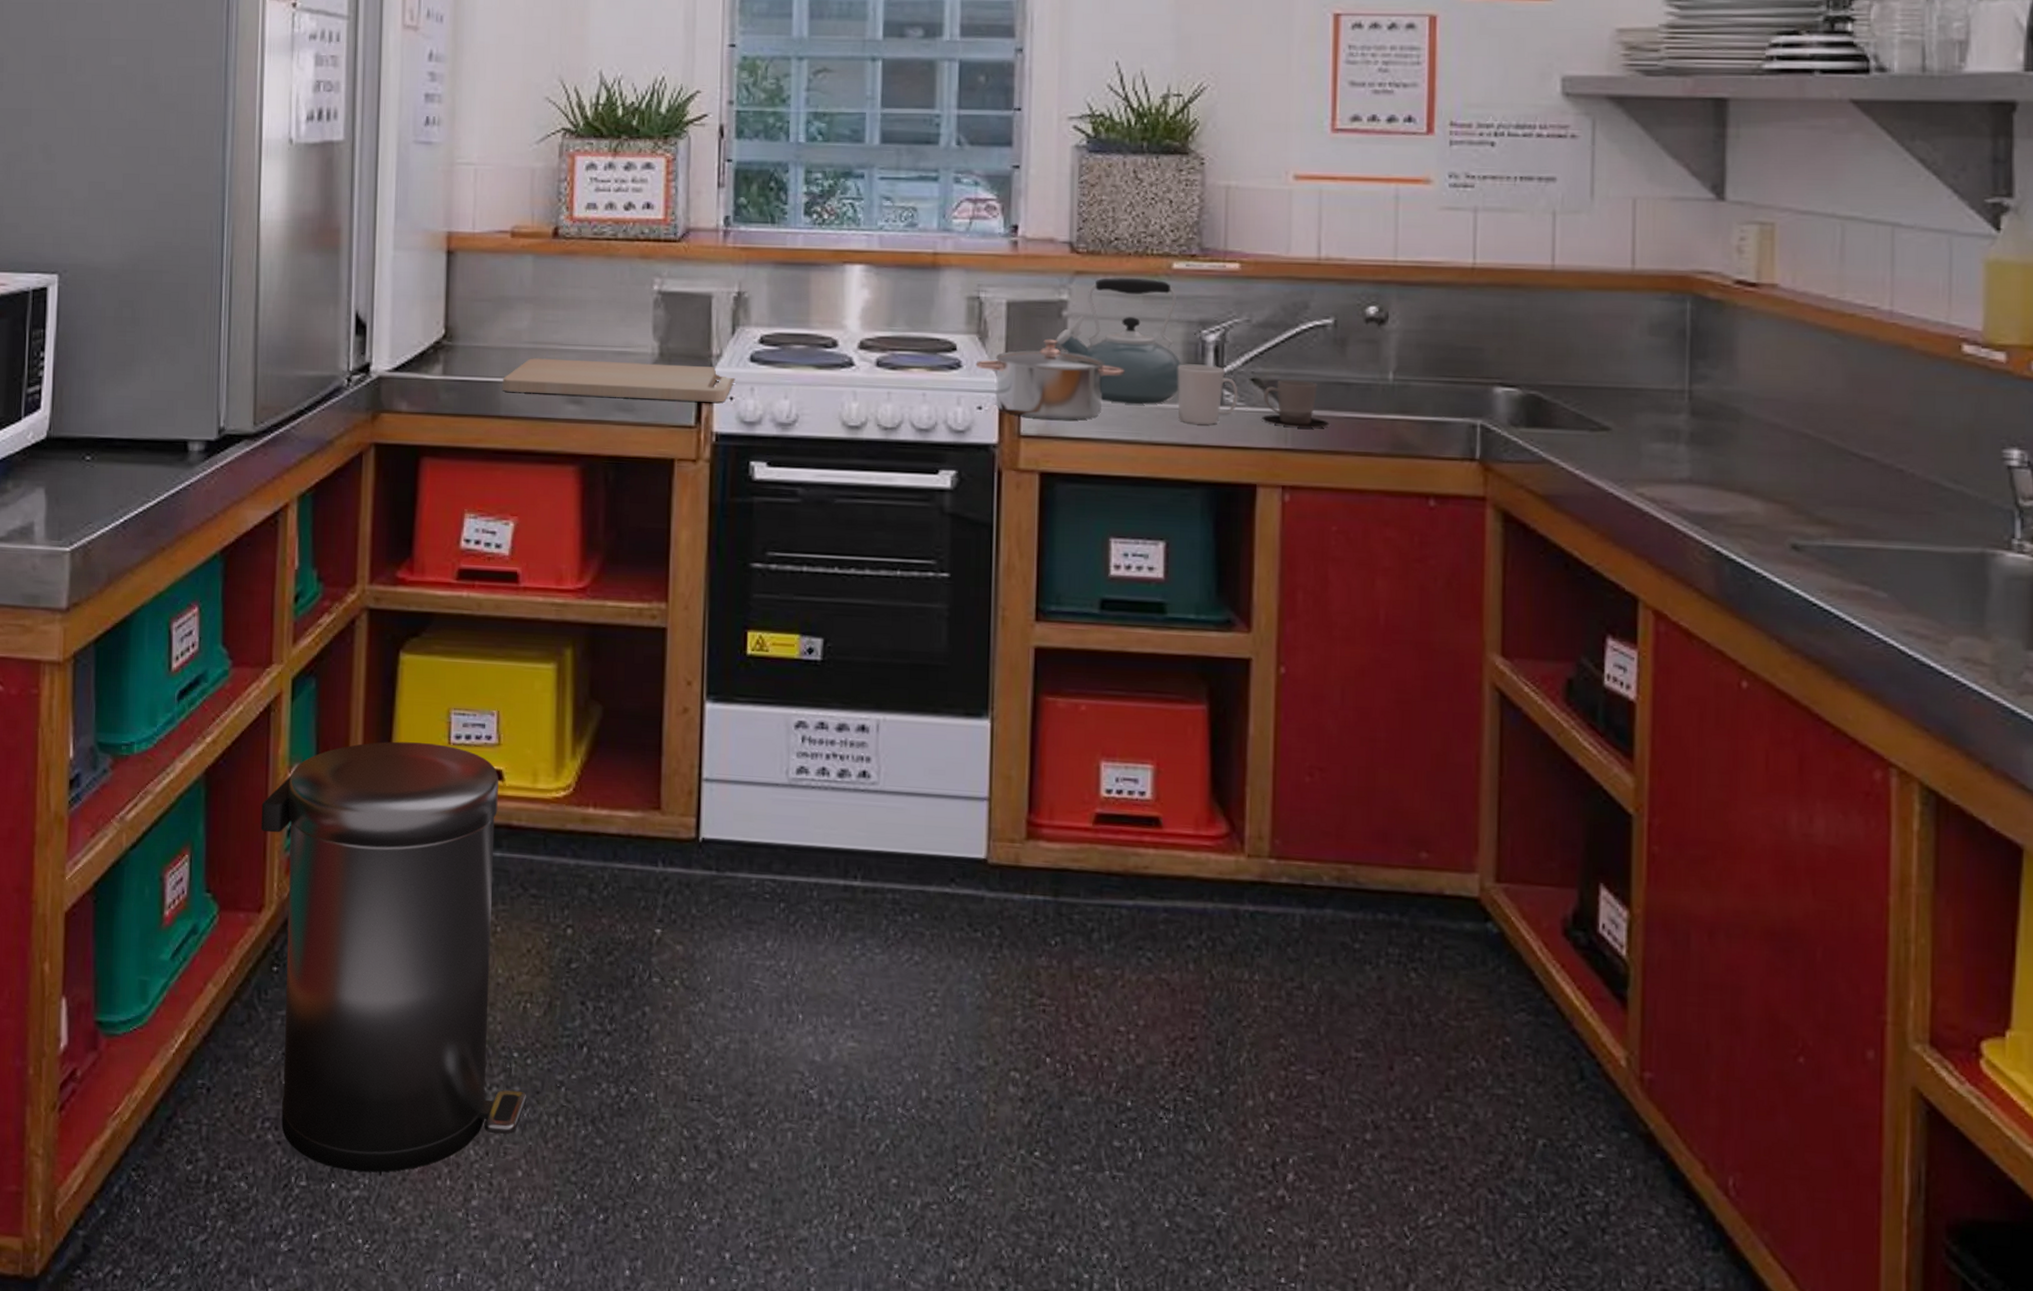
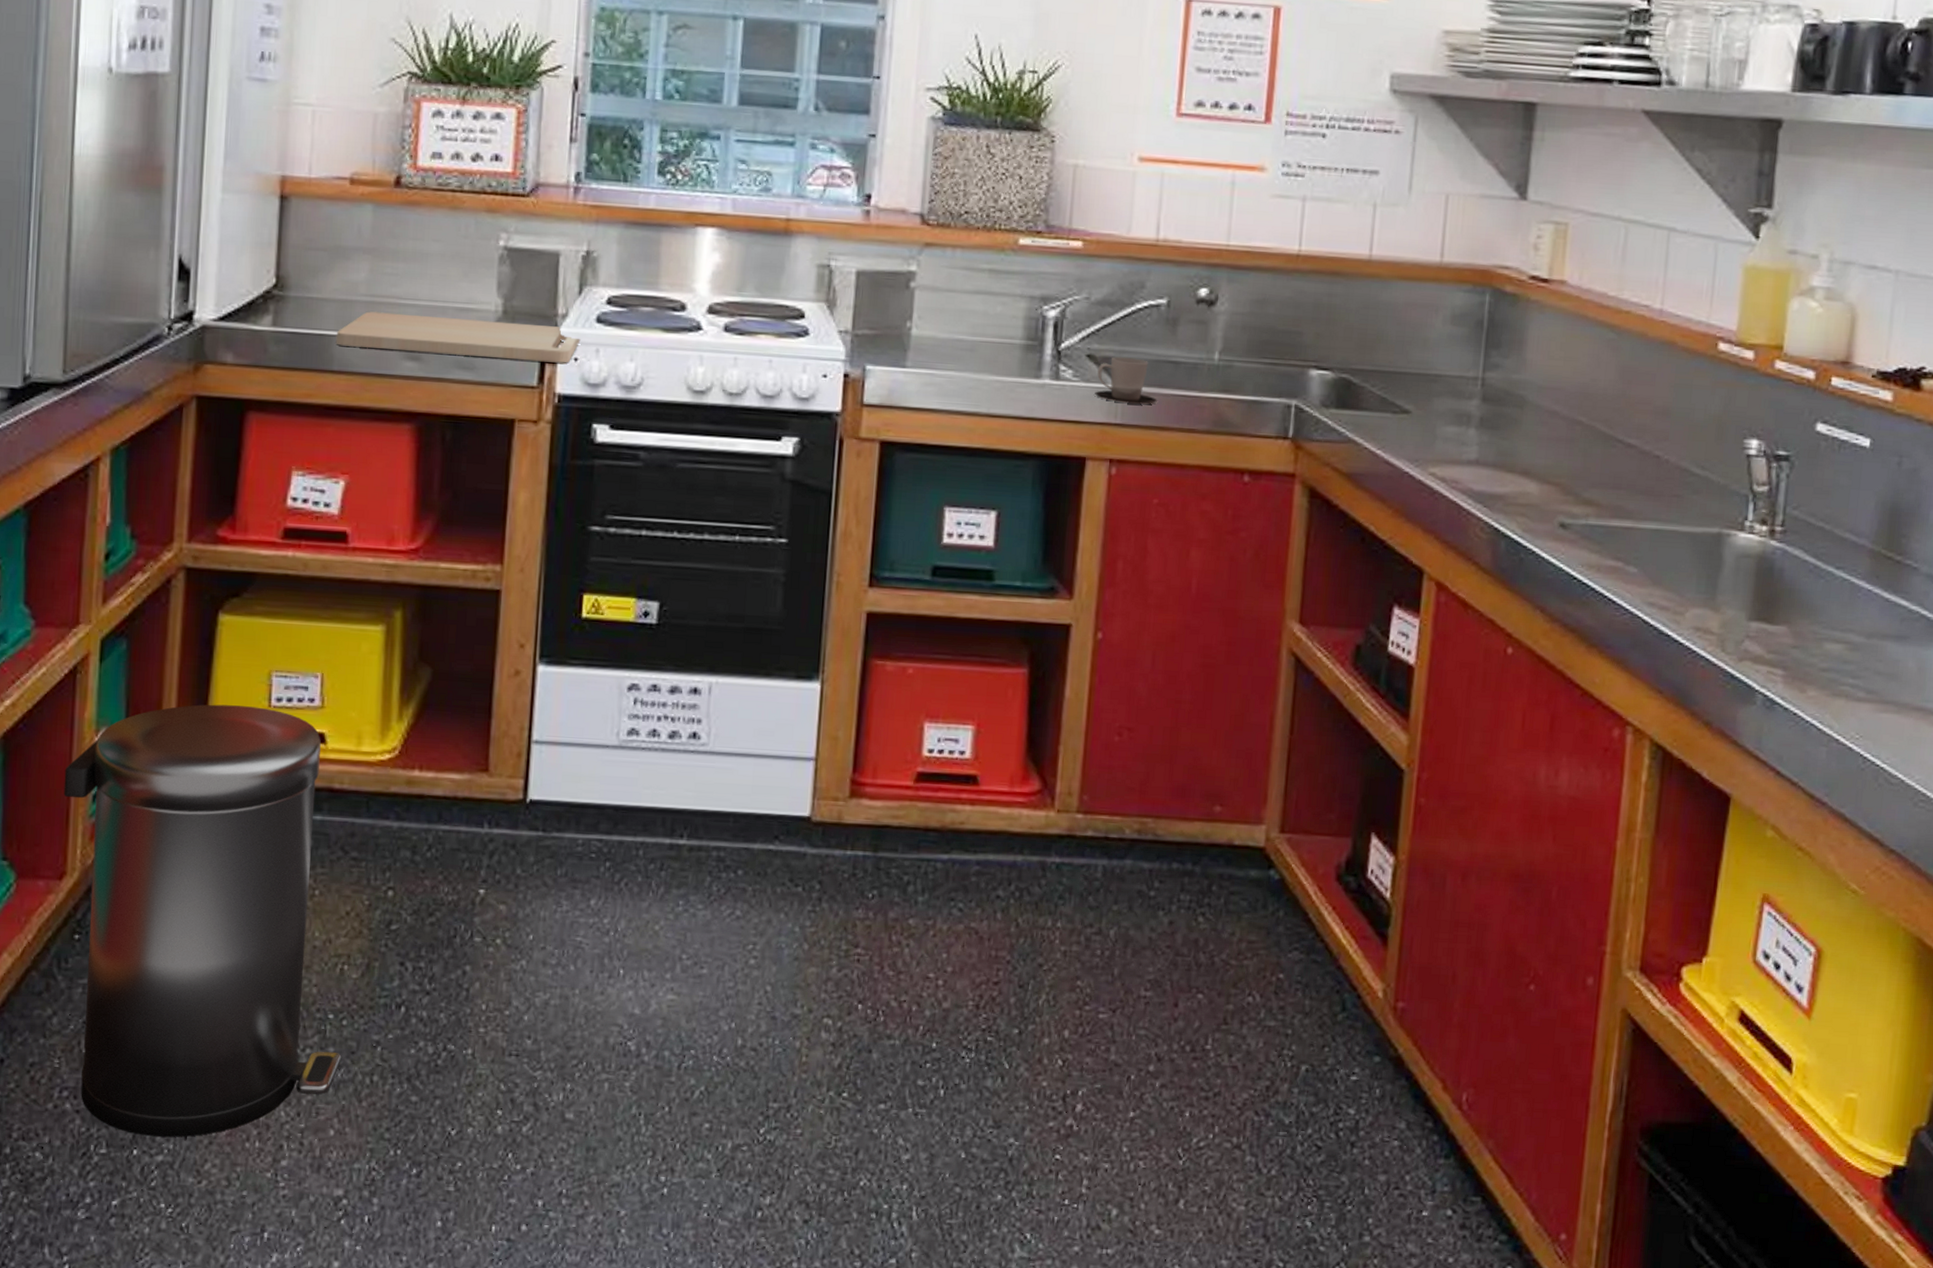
cooking pot: present [975,338,1125,420] -> none [823,309,967,391]
kettle: present [1056,278,1182,404] -> none [902,251,1023,377]
mug: present [1177,364,1238,425] -> none [1016,338,1074,399]

